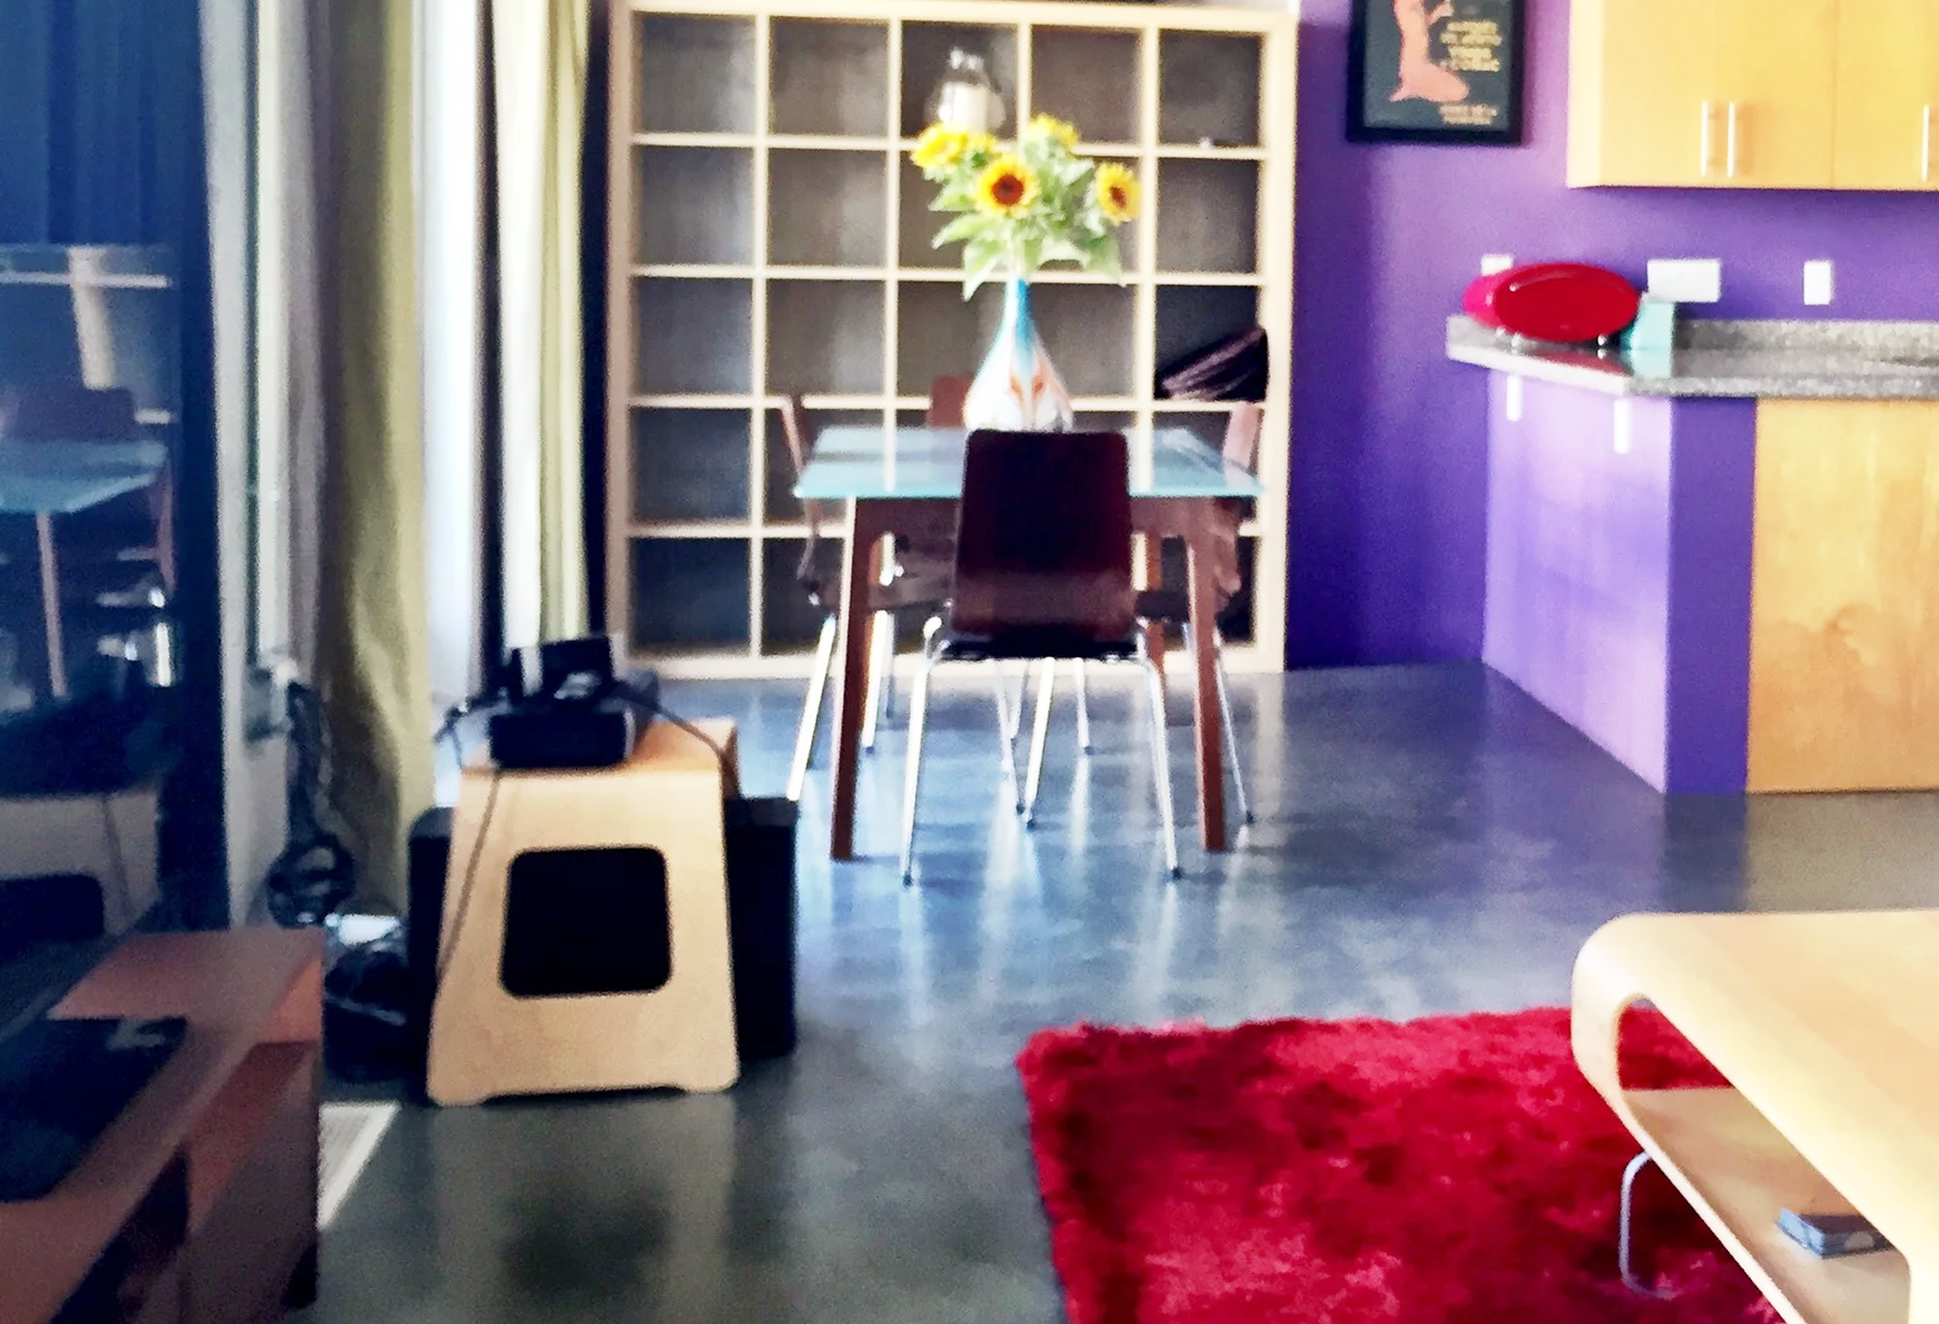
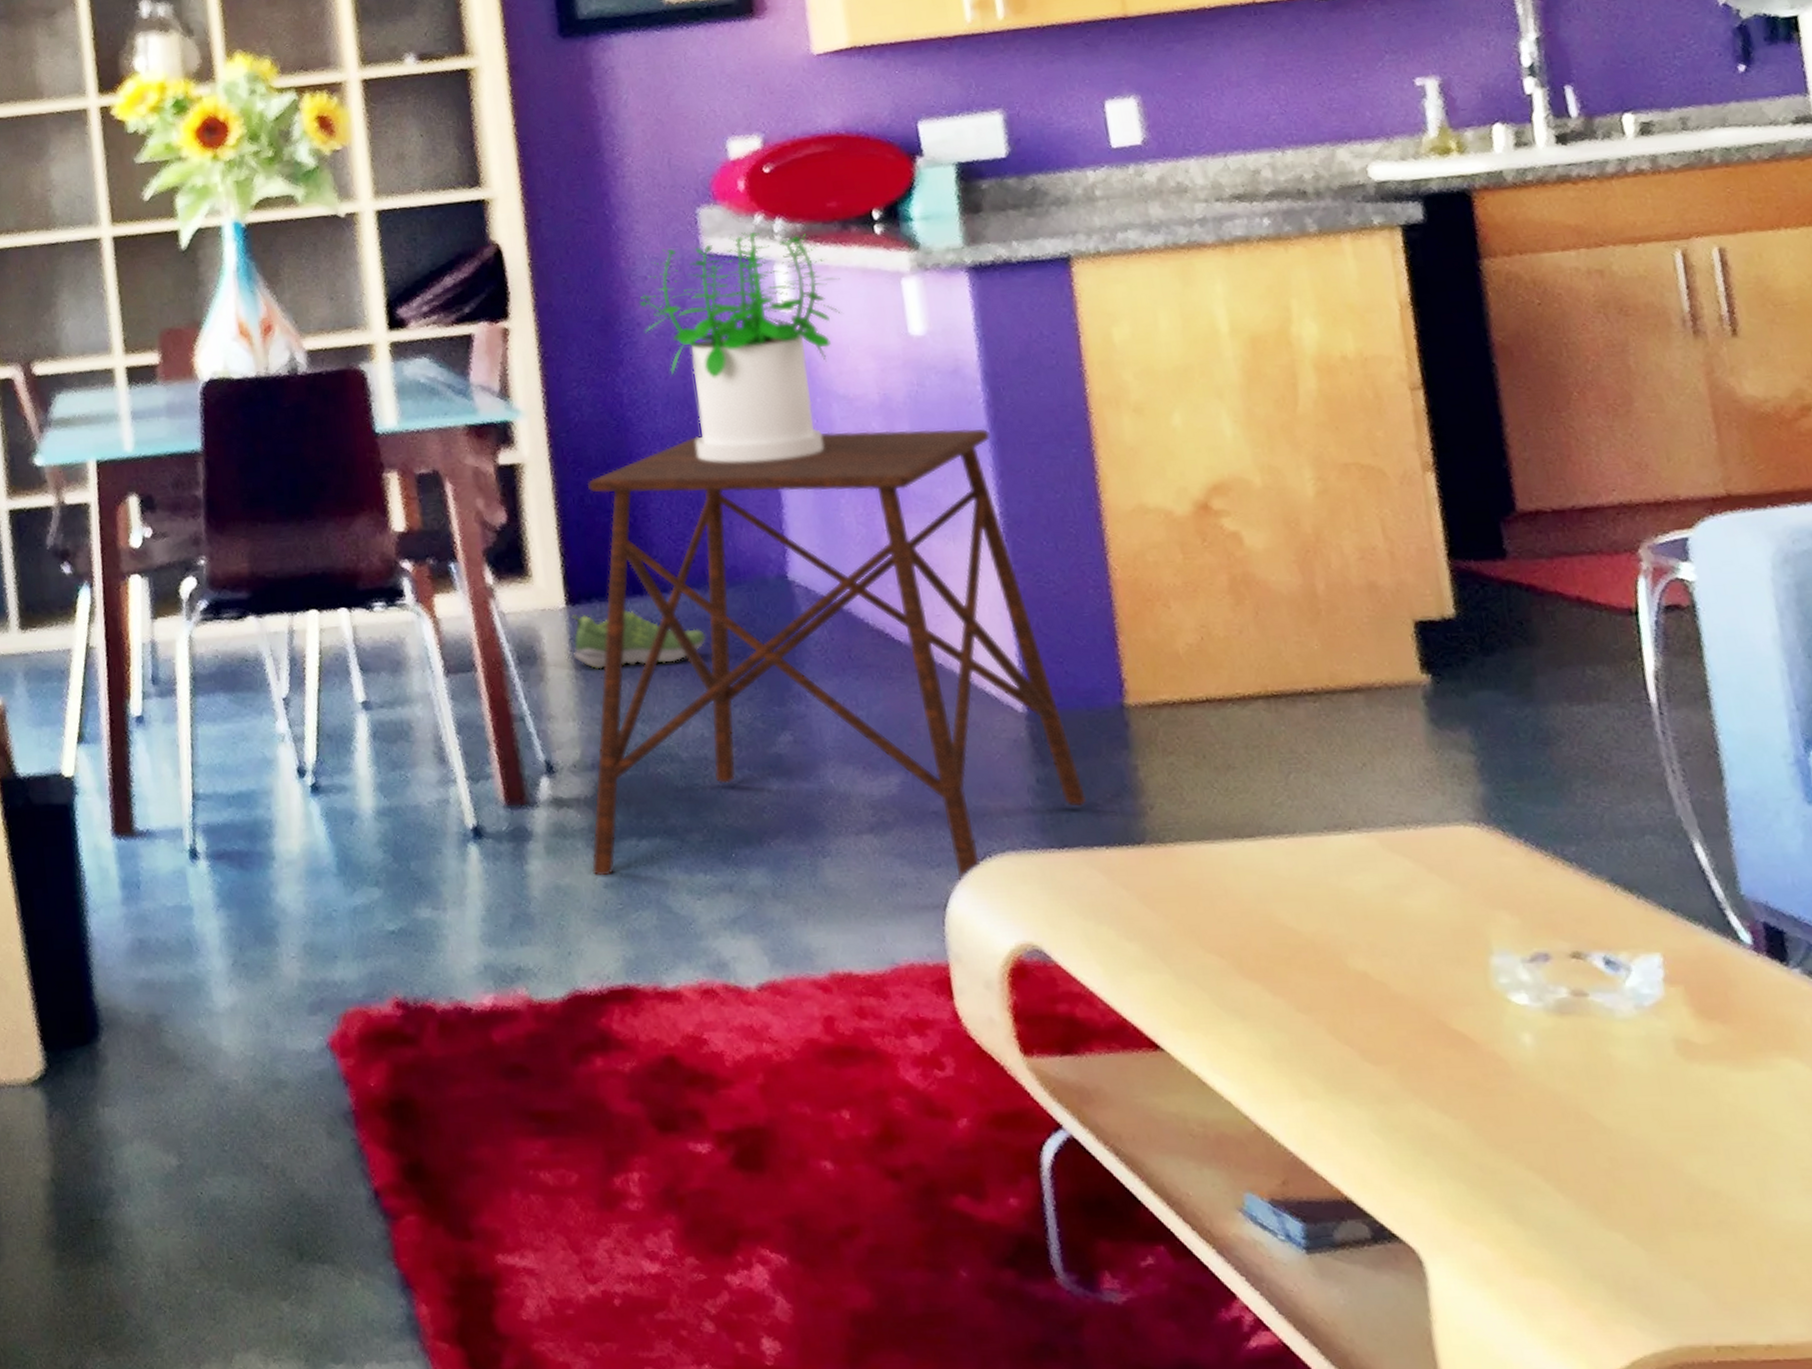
side table: none [1275,525,1704,937] -> present [588,428,1087,881]
shoe: none [1285,678,1405,732] -> present [571,609,707,671]
potted plant: none [1386,344,1563,554] -> present [640,231,843,463]

